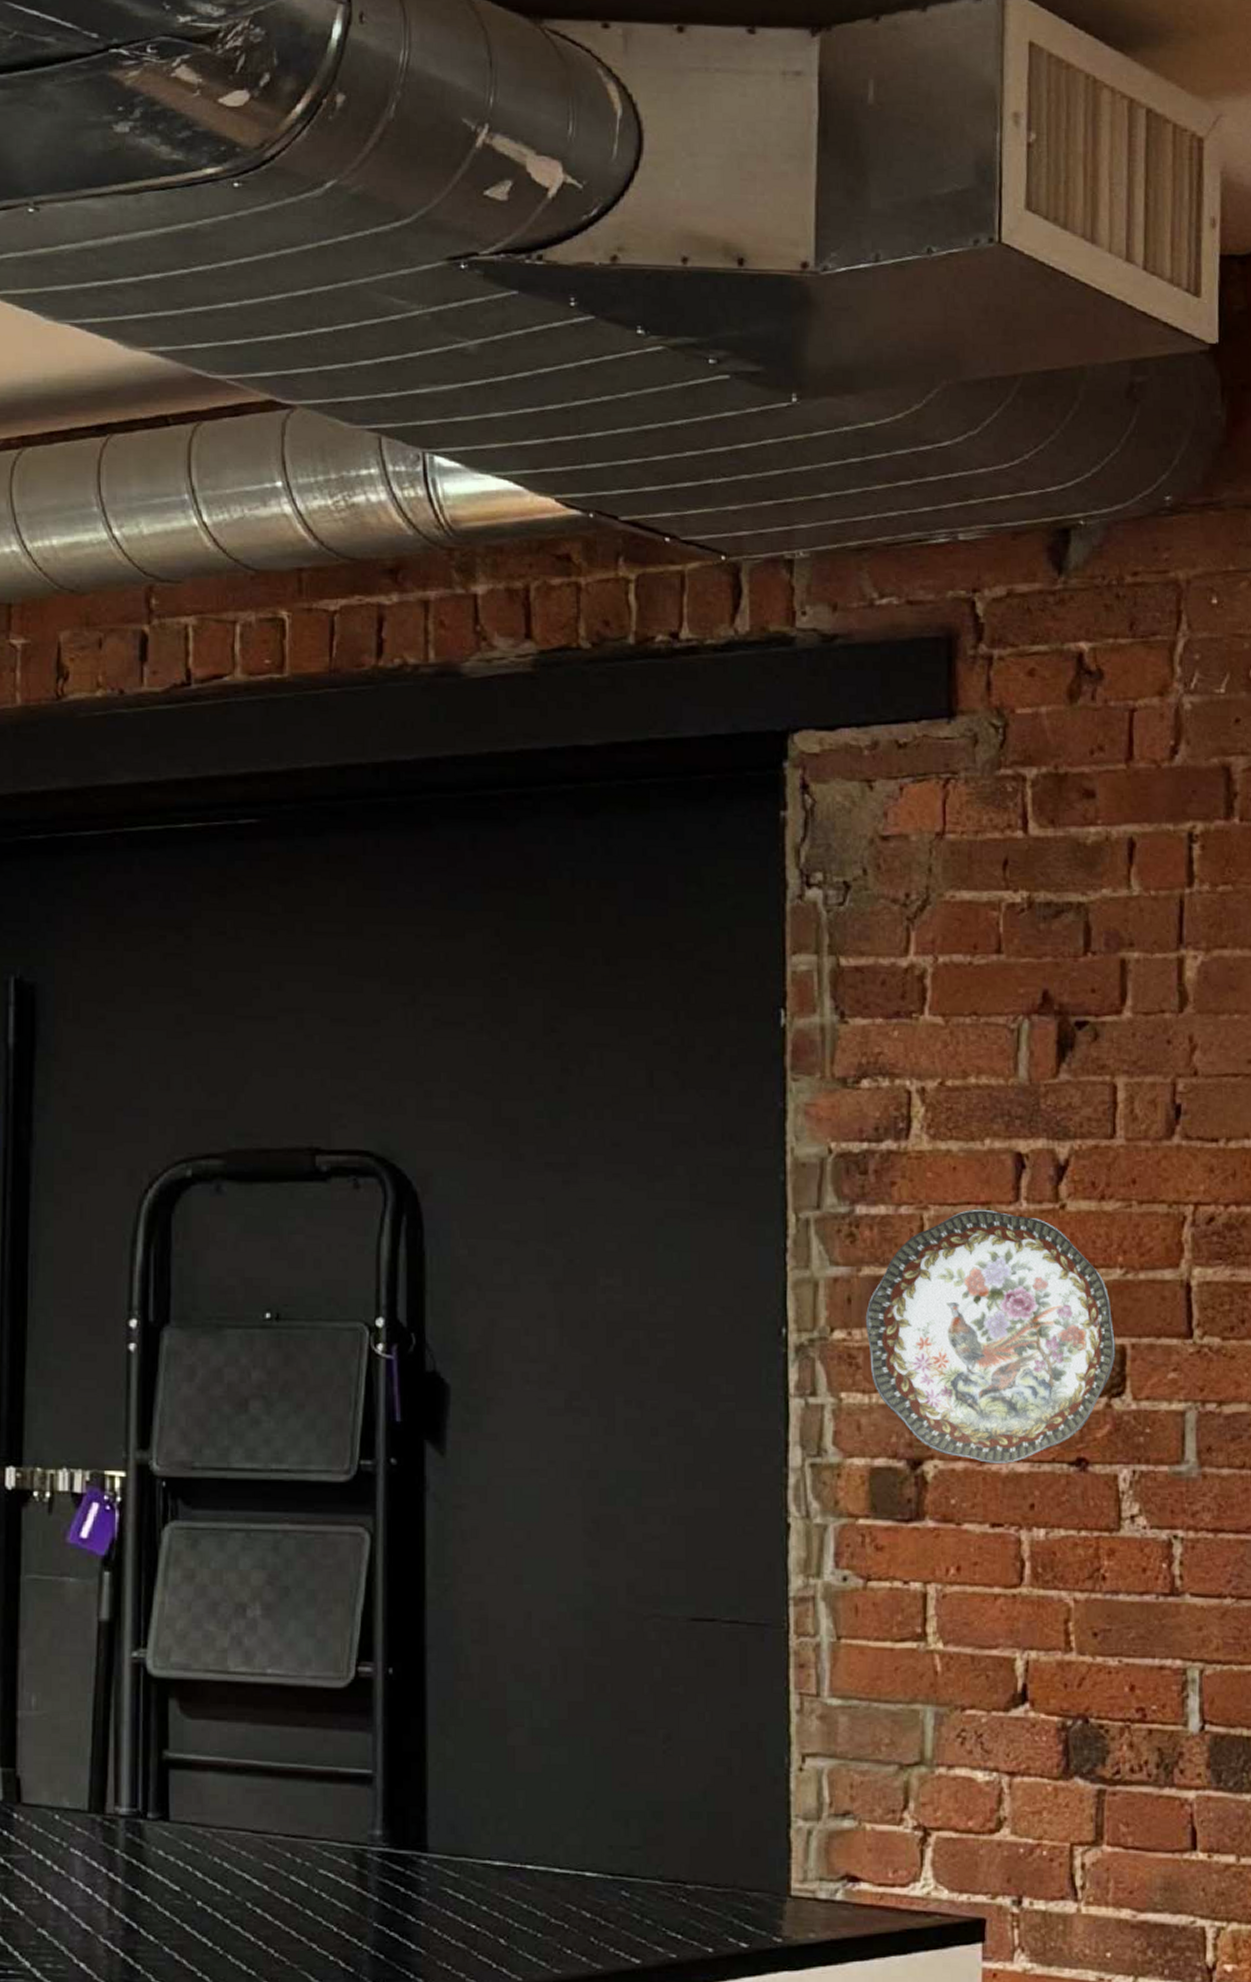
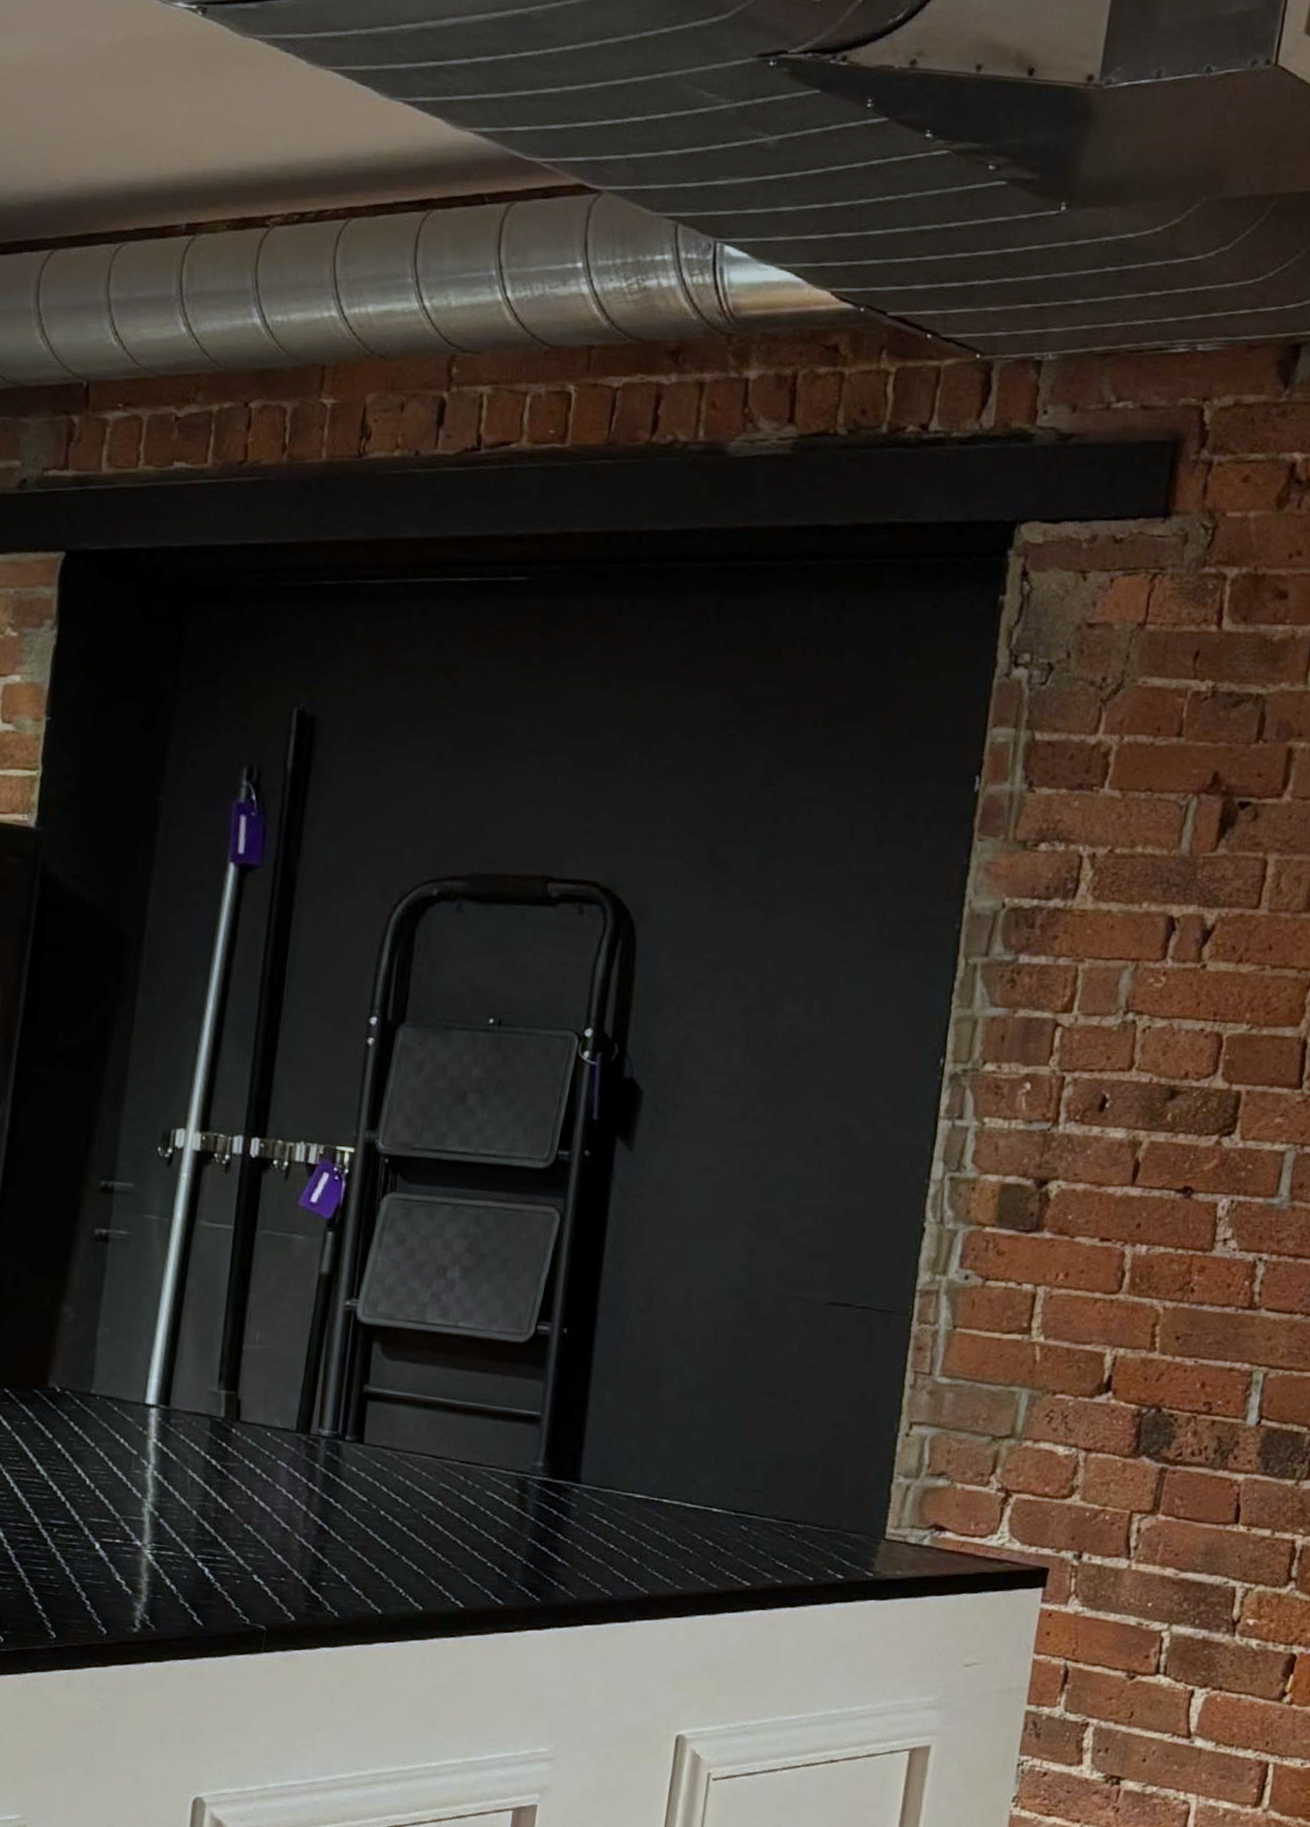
decorative plate: present [865,1209,1116,1465] -> none [1013,964,1234,1188]

